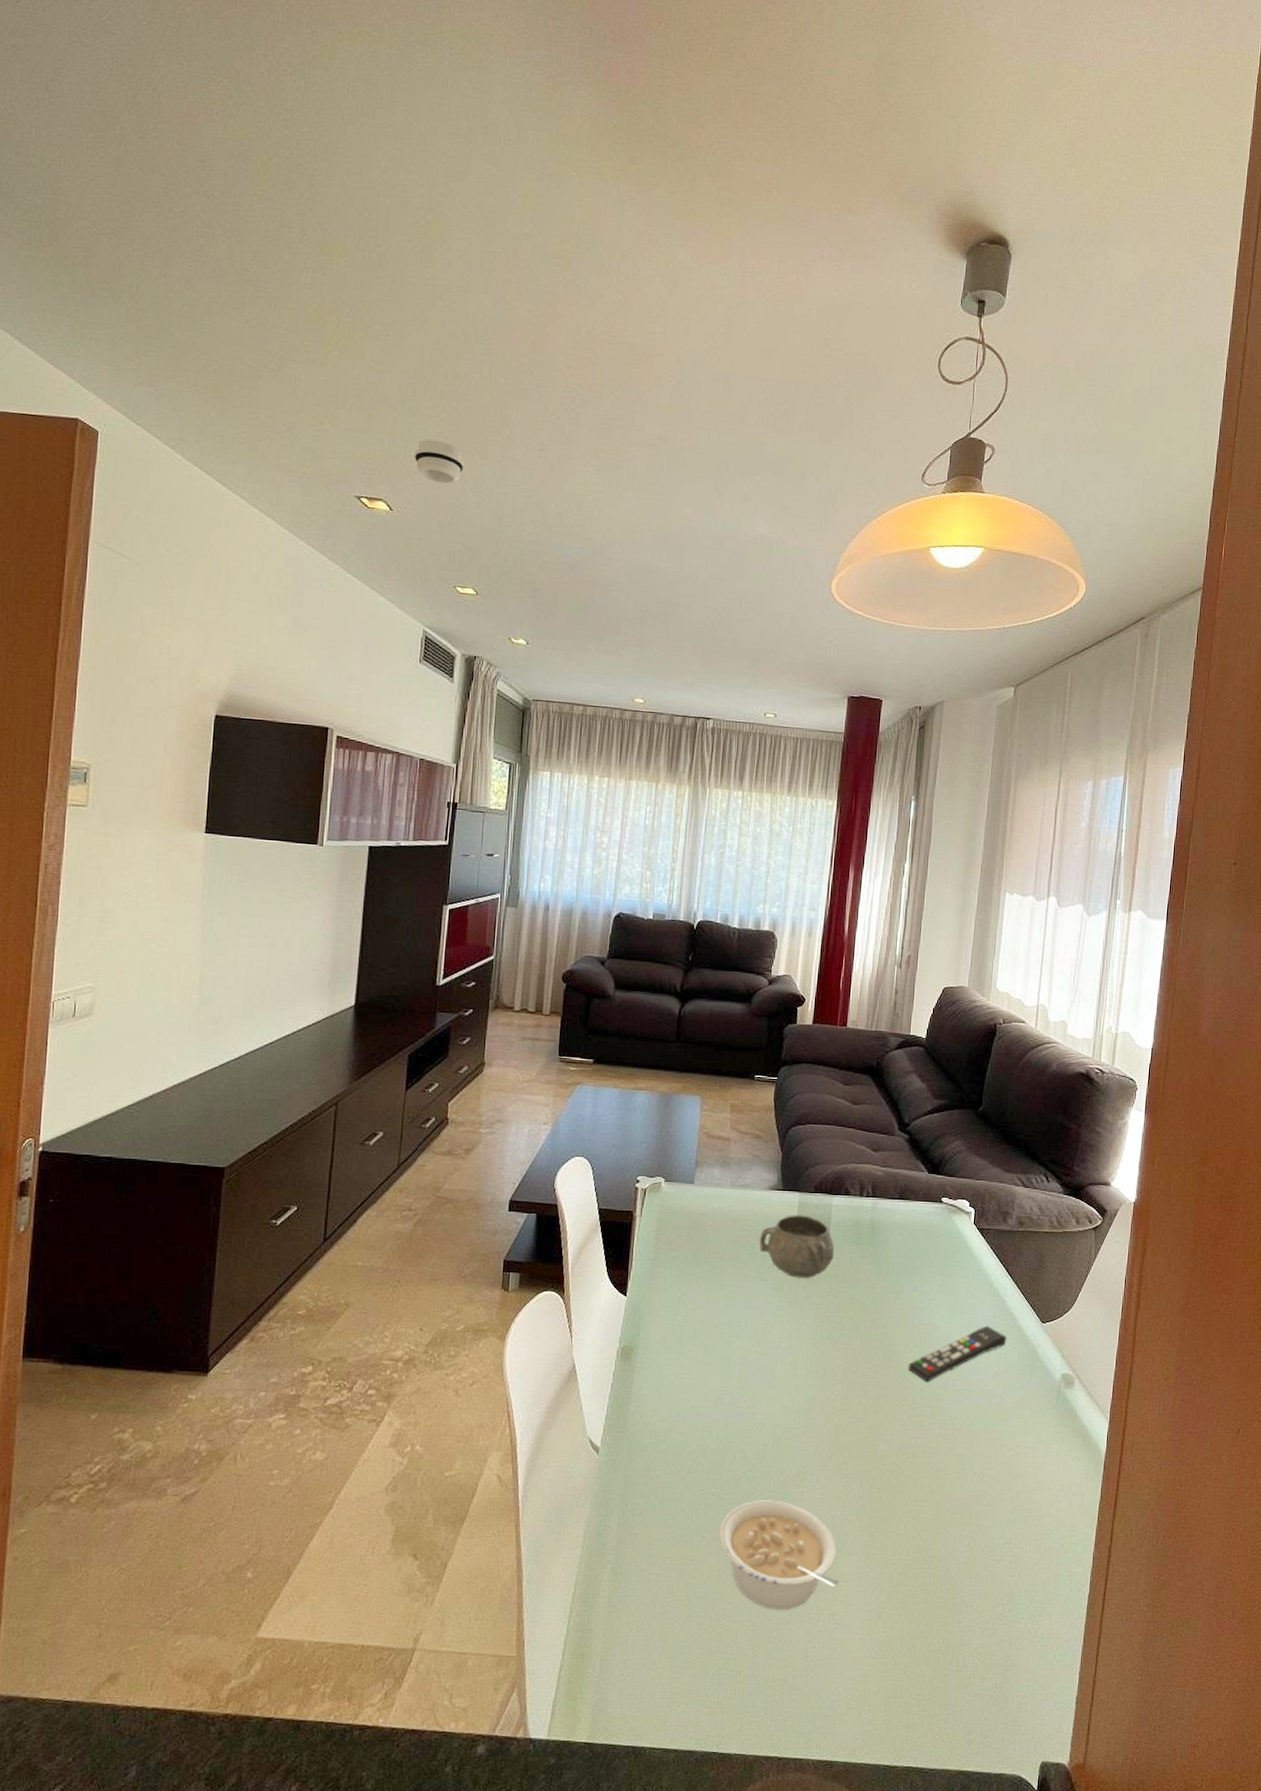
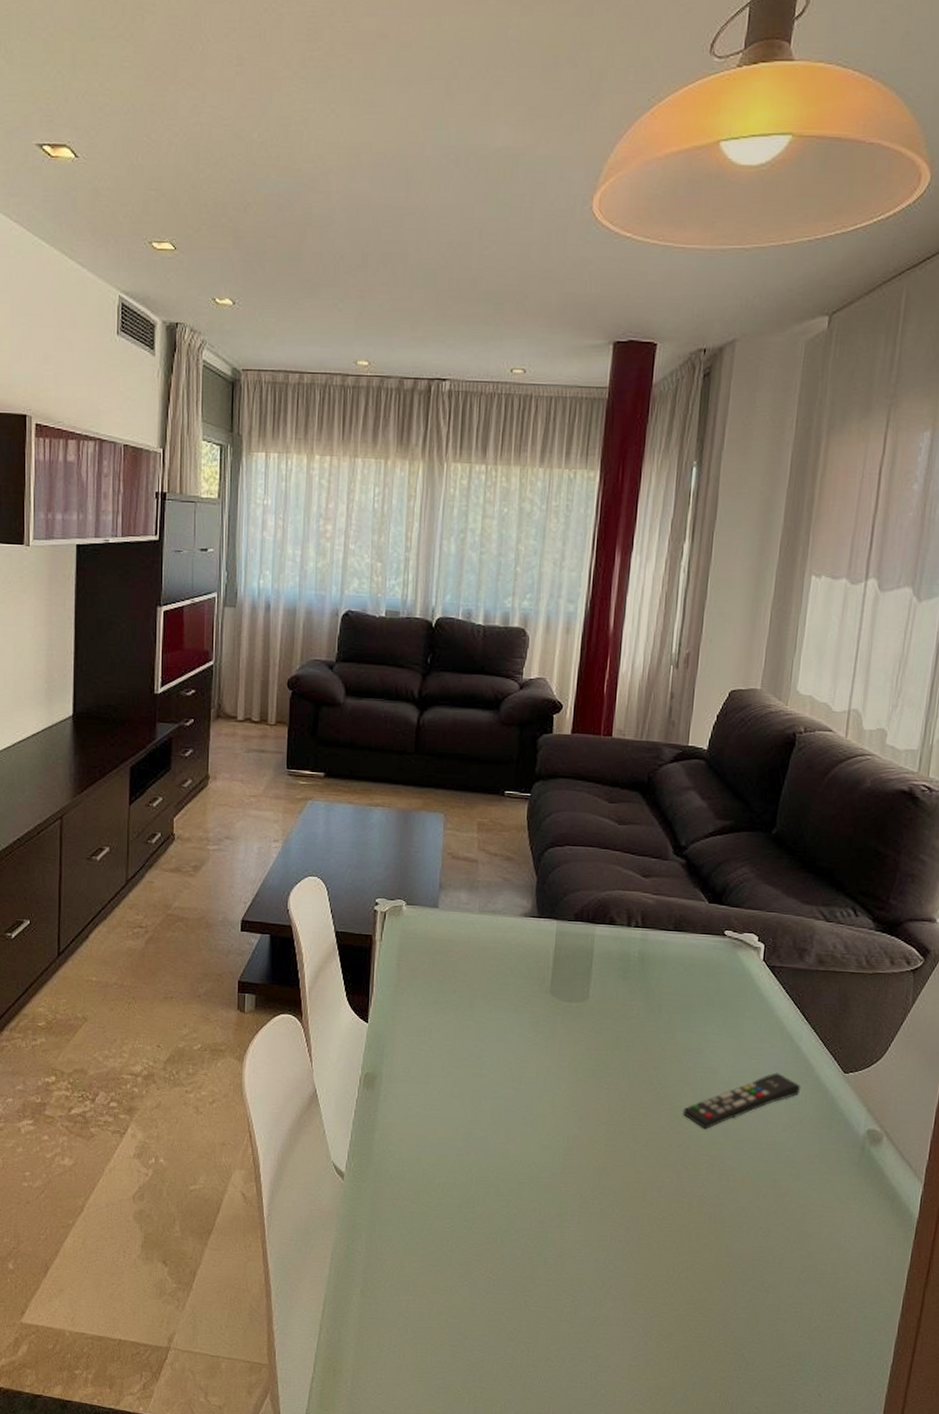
smoke detector: present [414,439,465,484] -> none [97,66,154,119]
legume: present [719,1500,841,1610] -> none [473,1237,605,1348]
decorative bowl: present [759,1215,835,1279] -> none [512,944,598,1013]

